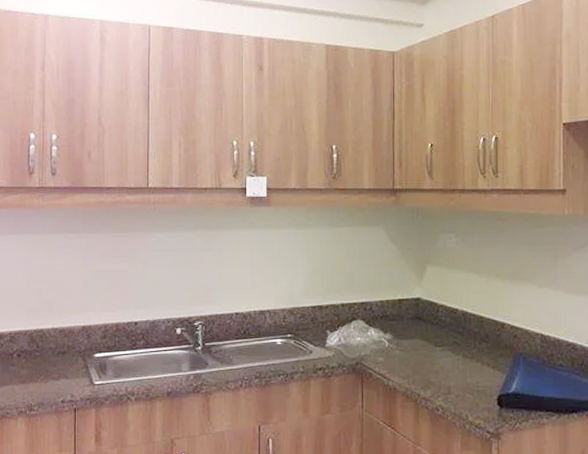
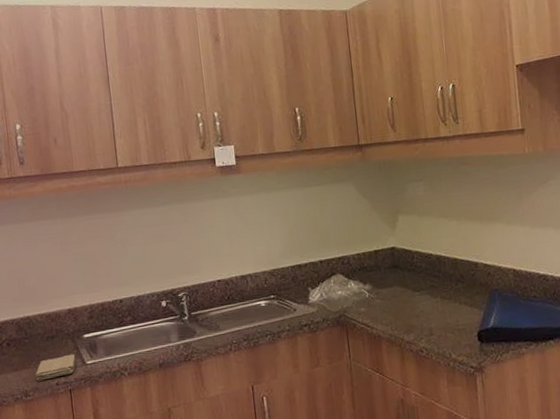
washcloth: none [42,372,84,396] -> present [35,353,76,381]

